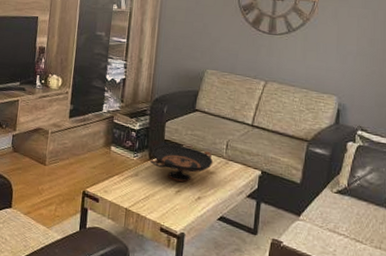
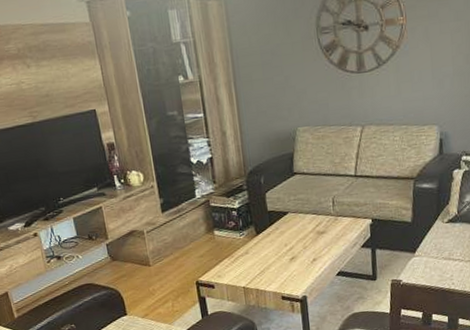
decorative bowl: present [149,144,212,182] -> none [257,212,322,249]

